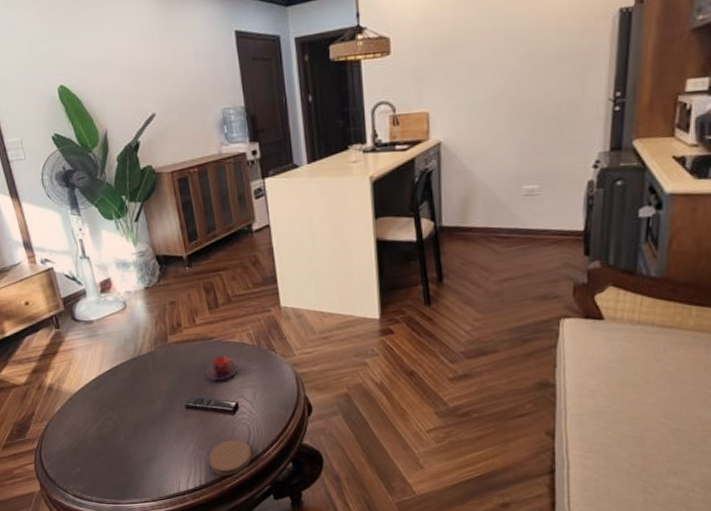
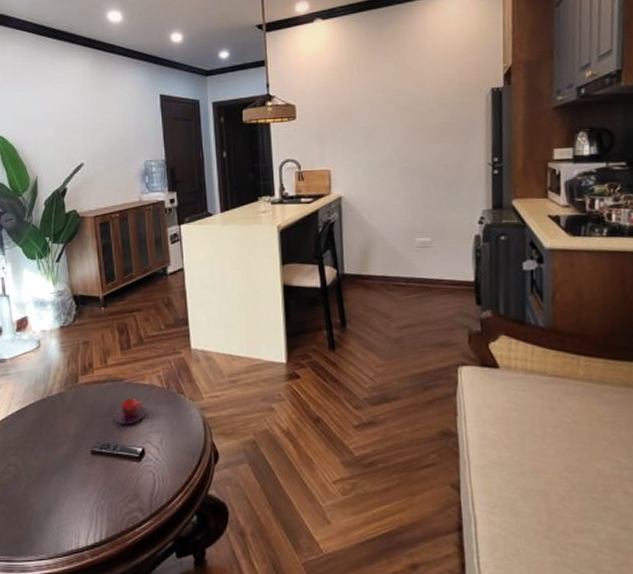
coaster: present [209,439,252,476] -> none [111,488,155,530]

